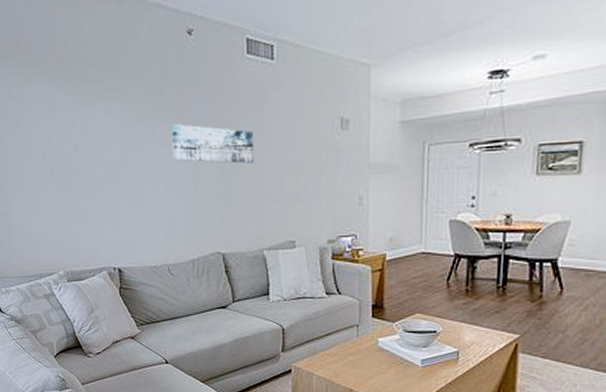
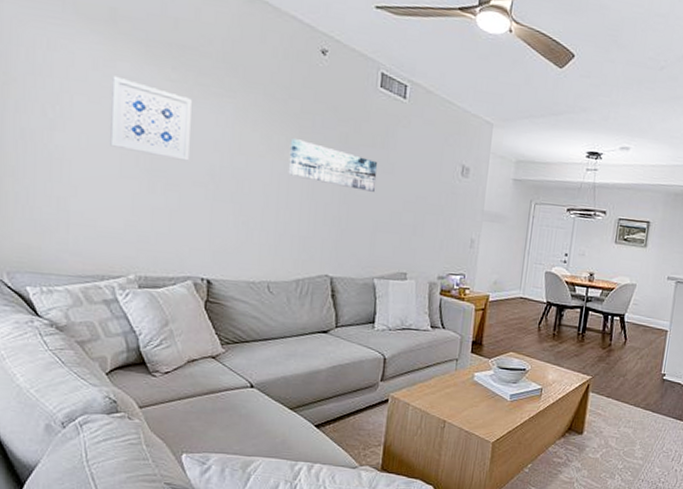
wall art: none [23,100,90,164] -> present [110,75,192,161]

